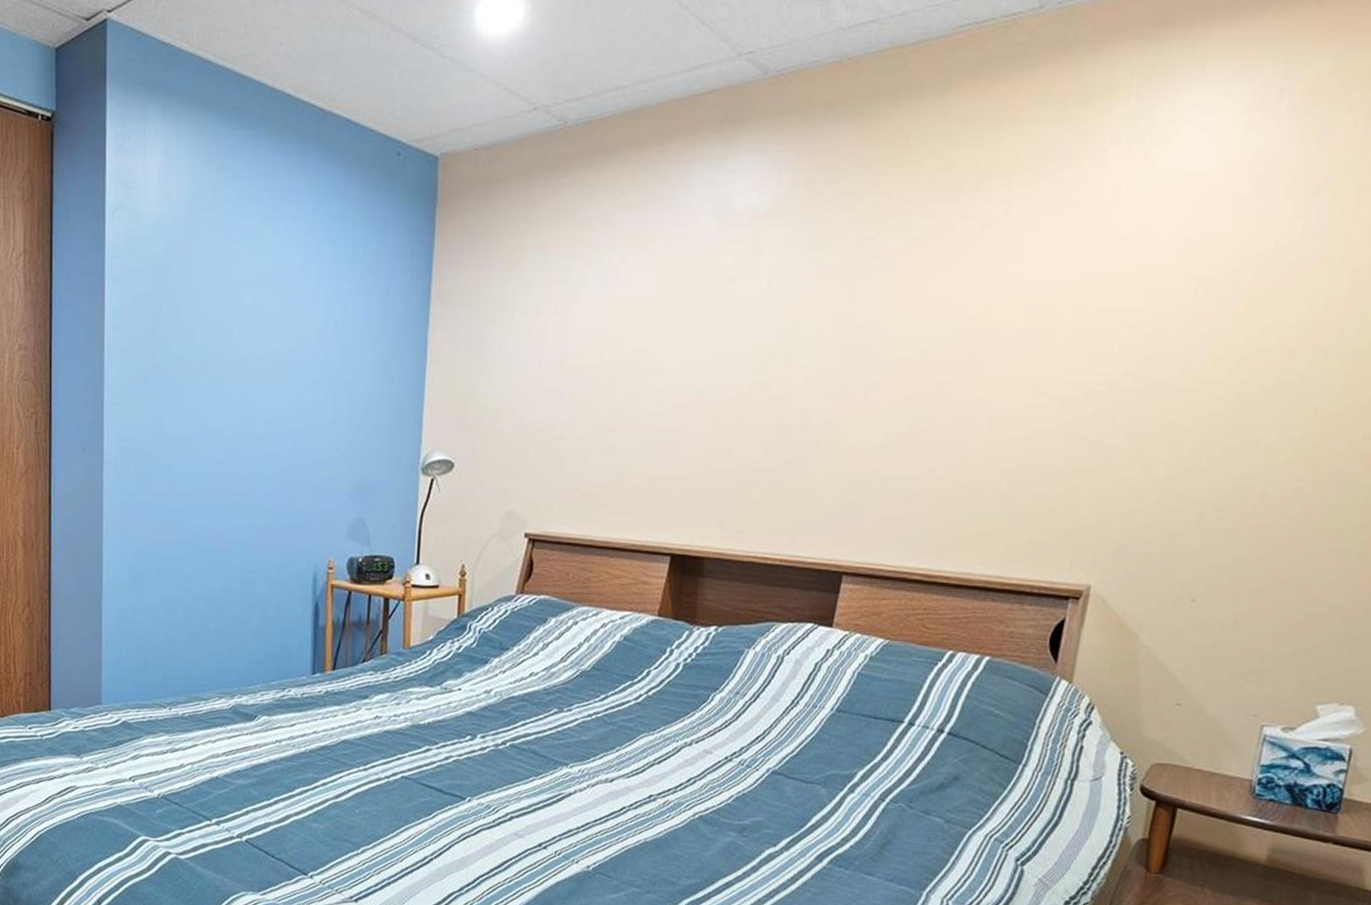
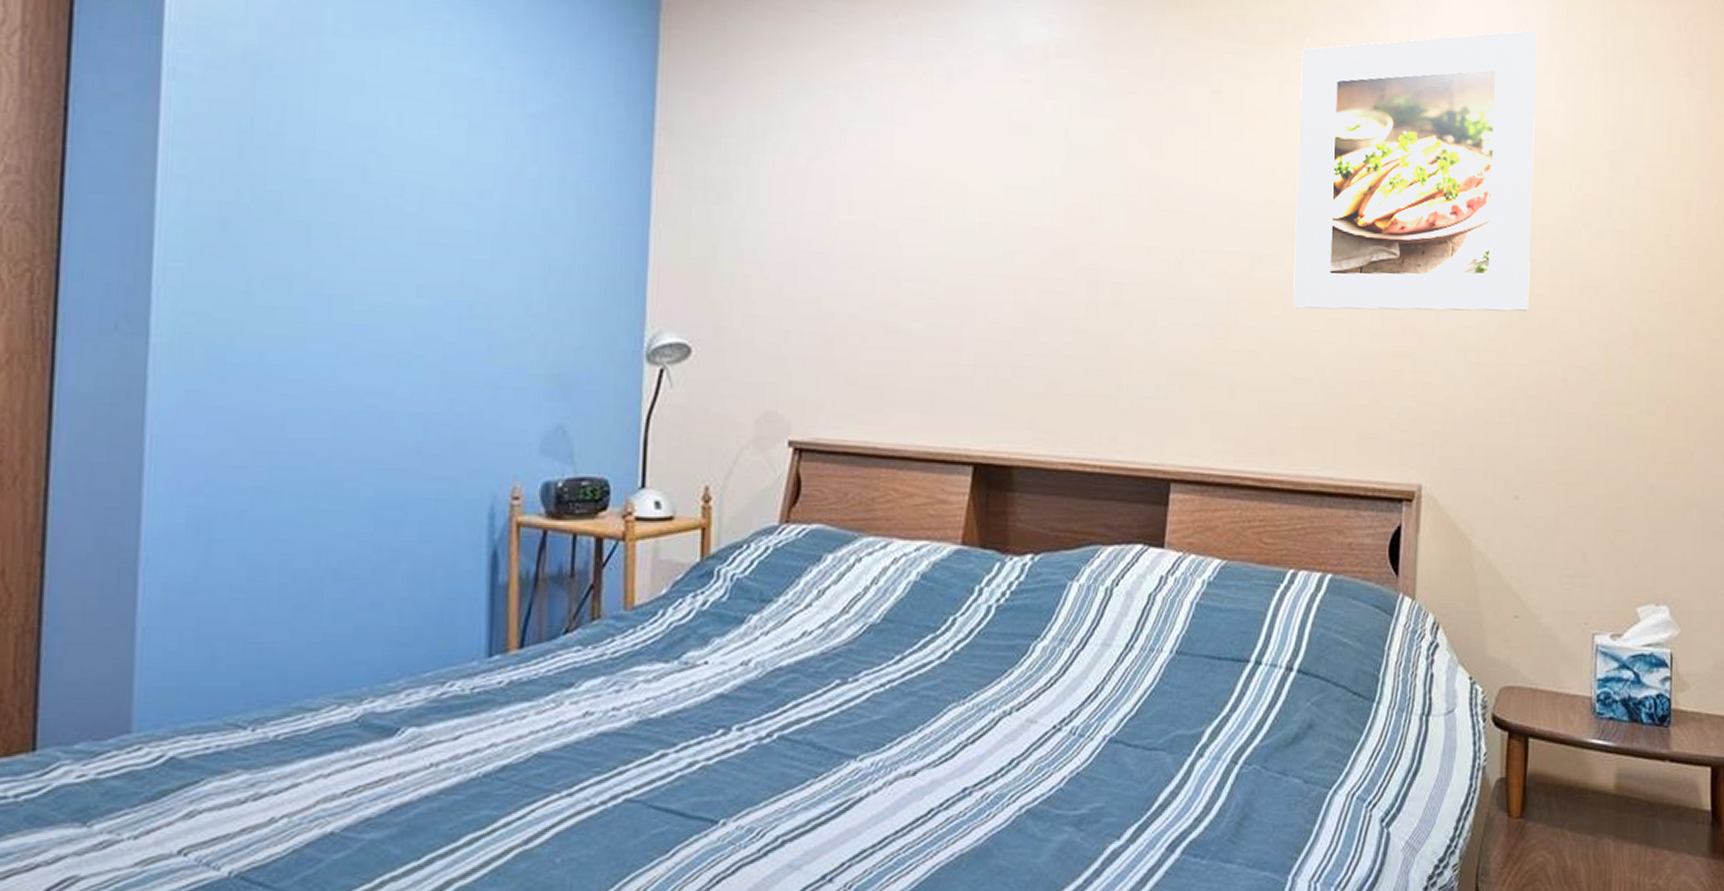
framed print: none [975,153,1281,430] -> present [1293,30,1538,312]

